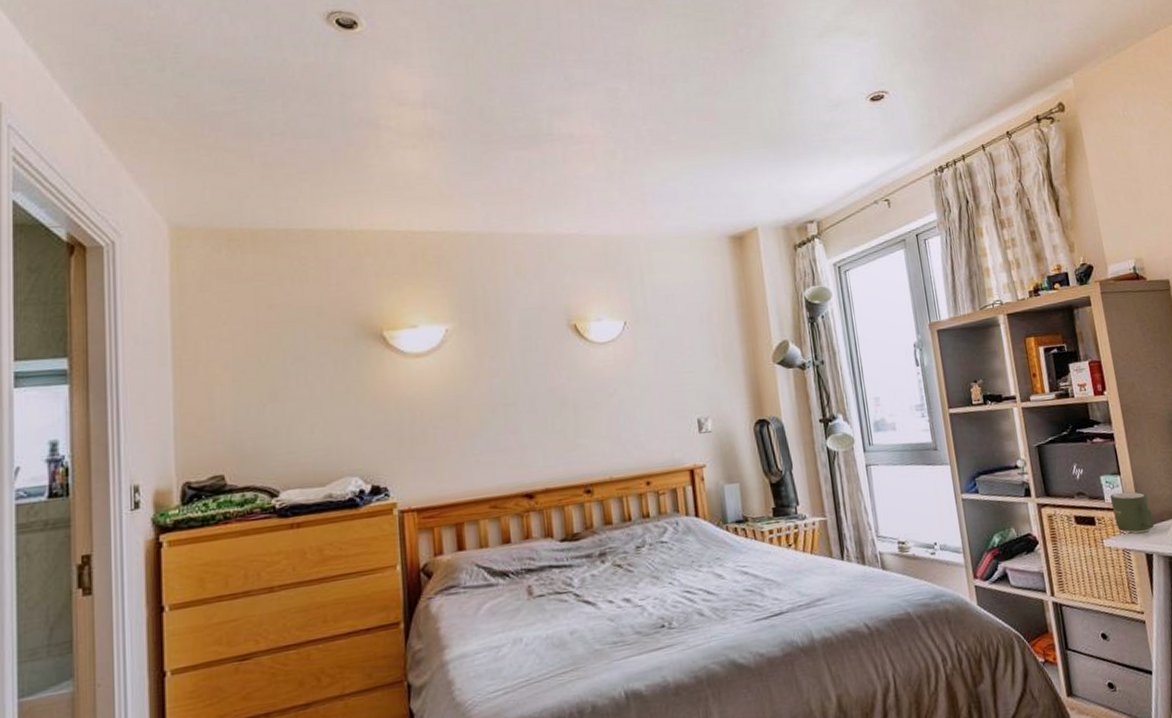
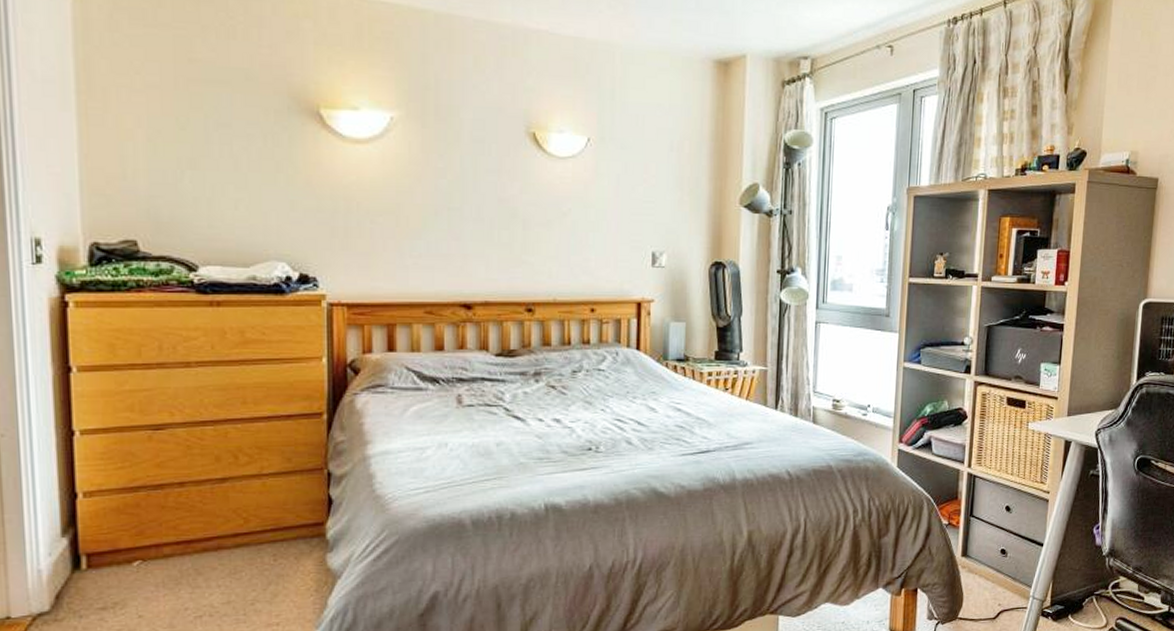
mug: present [1109,491,1155,534] -> none [1044,381,1081,421]

